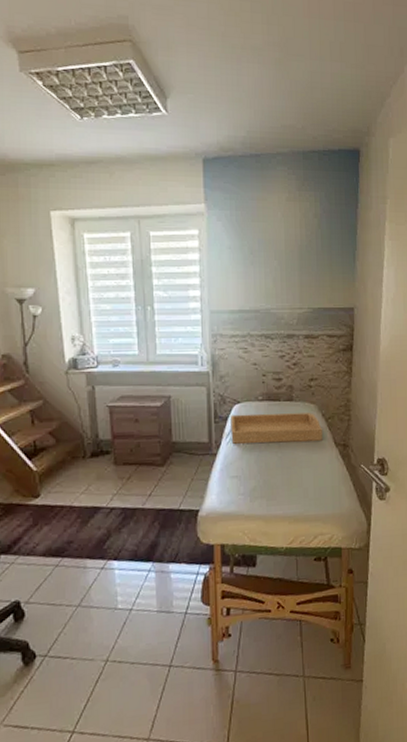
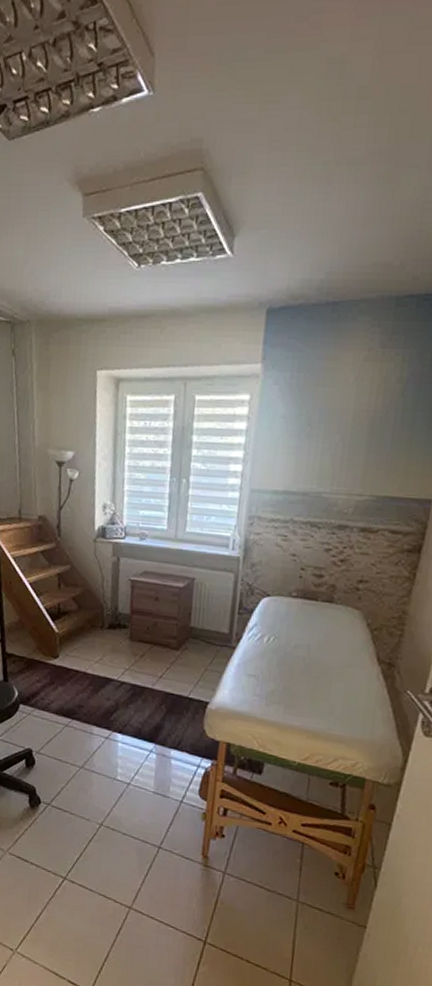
serving tray: present [230,413,322,444] -> none [254,608,364,654]

